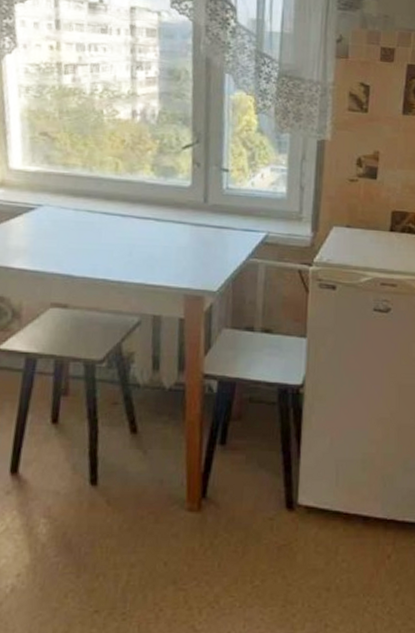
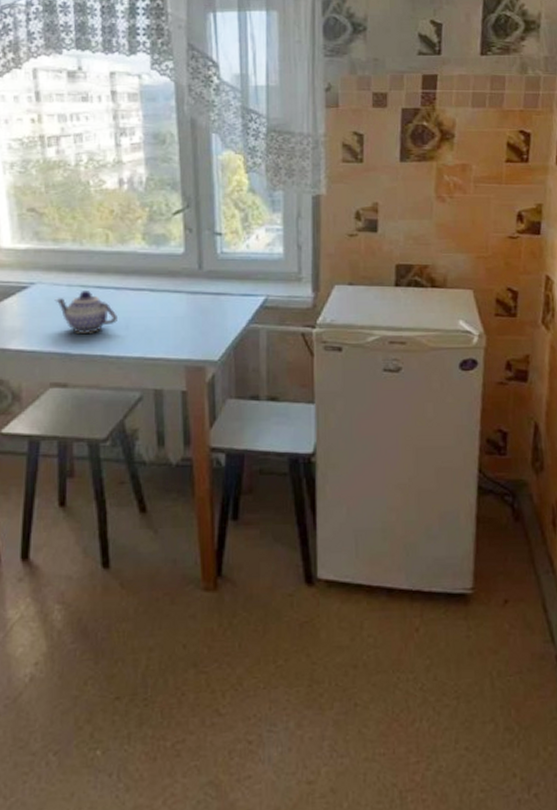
teapot: none [60,214,122,257] -> present [54,289,118,333]

